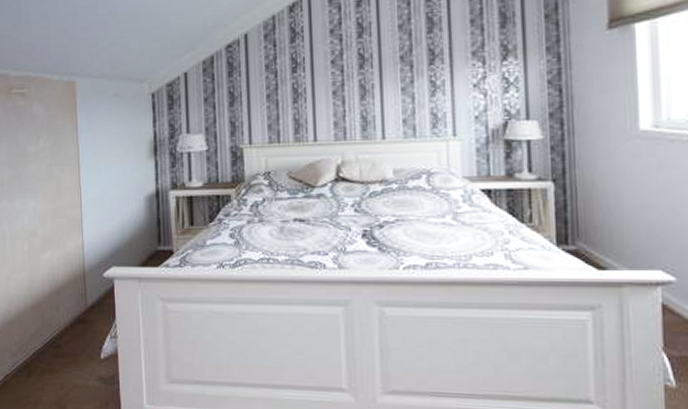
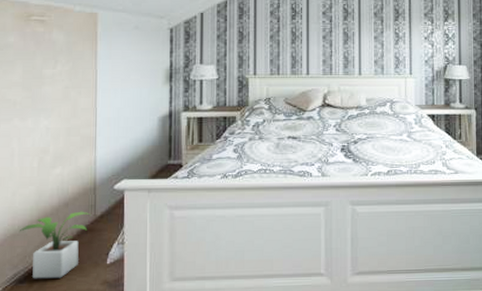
potted plant: none [15,300,82,370] -> present [19,211,91,279]

